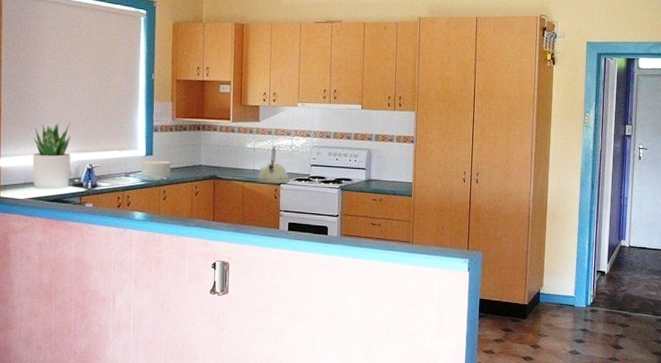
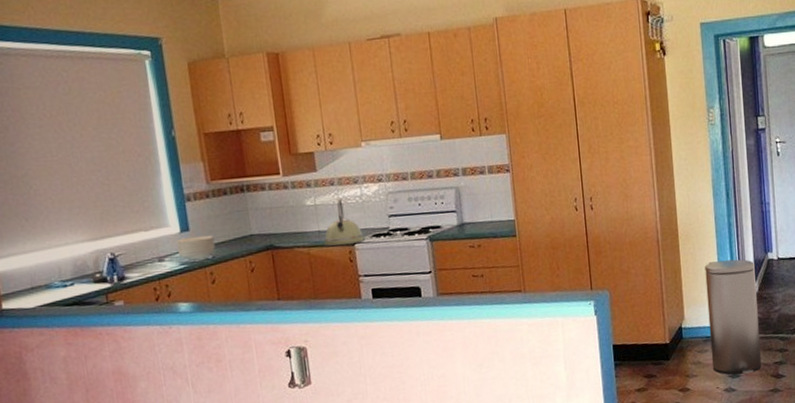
planter: present [32,121,71,190] -> none [31,203,90,293]
pedal bin: none [562,241,609,342] -> present [704,259,762,375]

